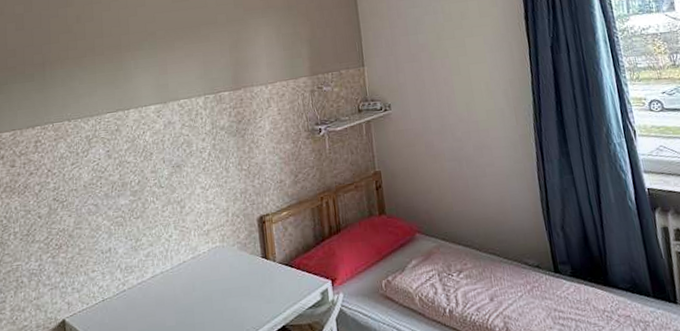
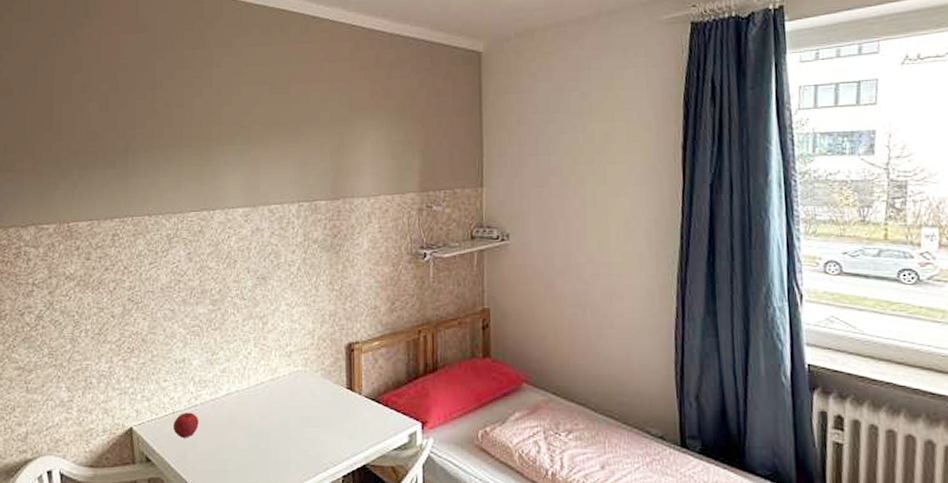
apple: none [104,298,128,323] -> present [174,412,199,438]

